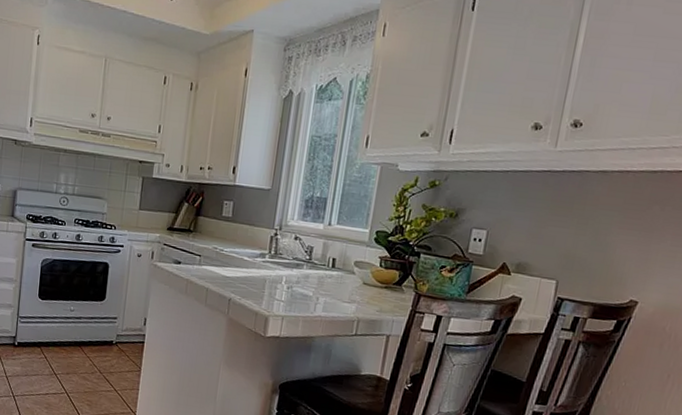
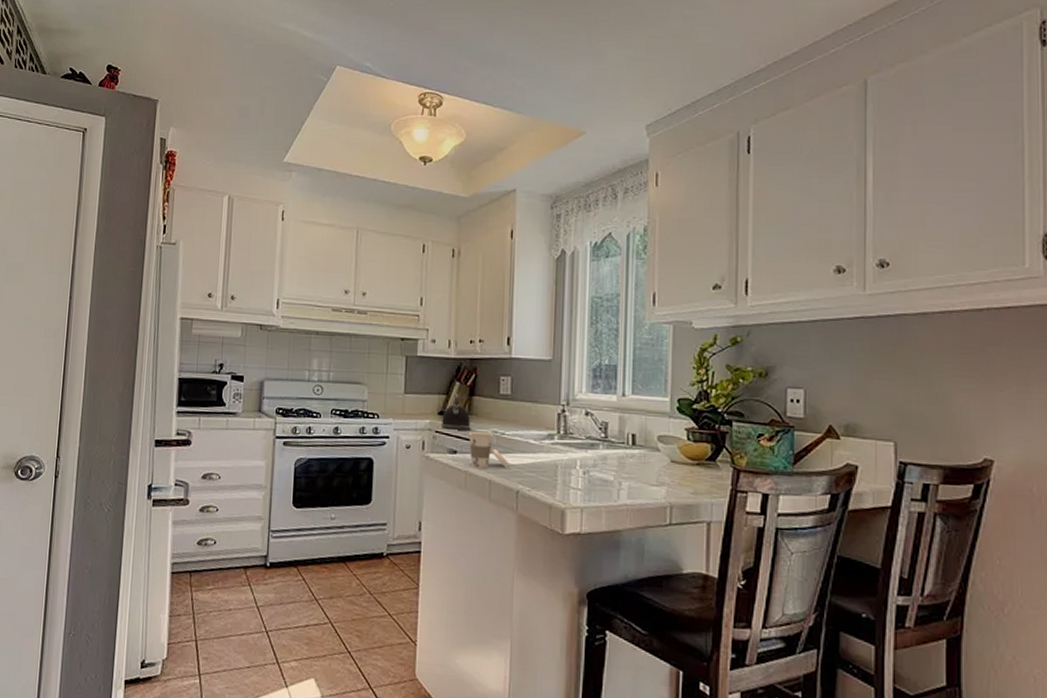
kettle: none [168,212,195,246] -> present [440,393,471,431]
cup: none [192,246,224,280] -> present [468,432,508,470]

